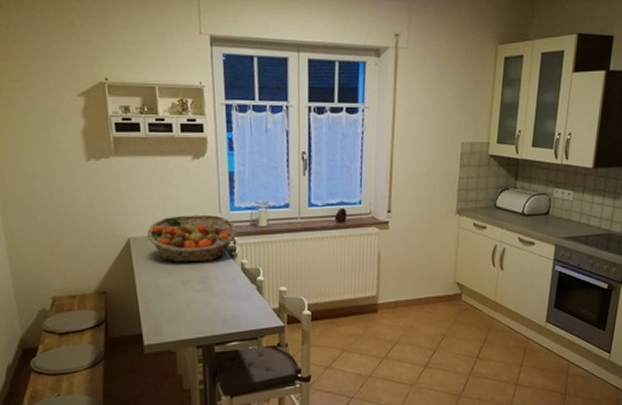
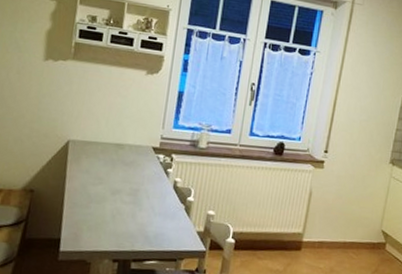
fruit basket: present [147,214,238,262] -> none [87,125,177,174]

